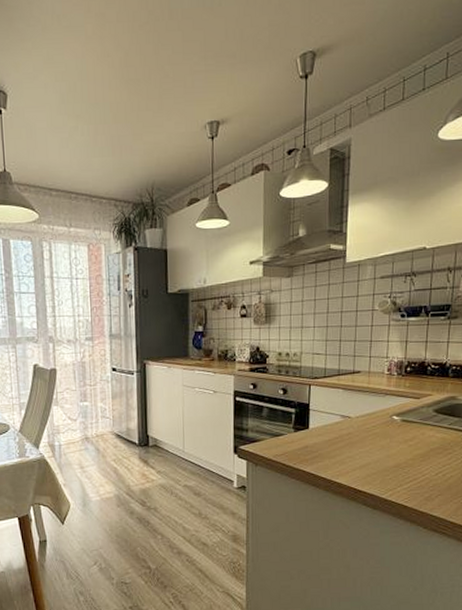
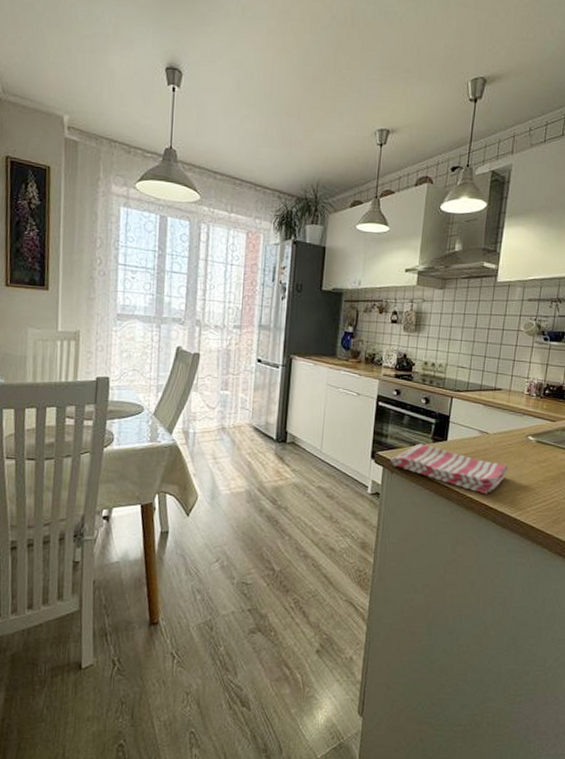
dish towel: none [253,434,374,478] -> present [390,443,508,495]

